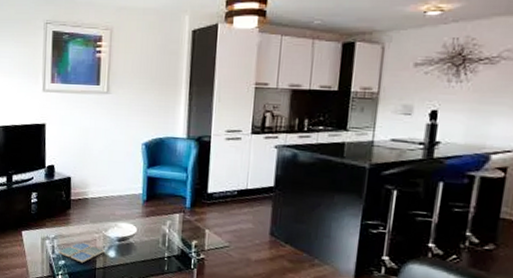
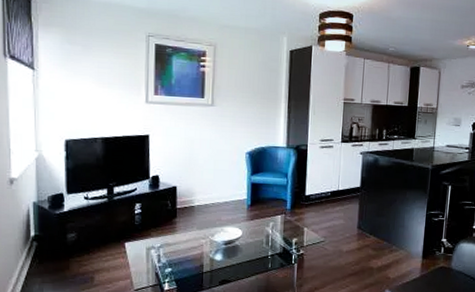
drink coaster: present [58,242,105,263] -> none [164,249,211,269]

